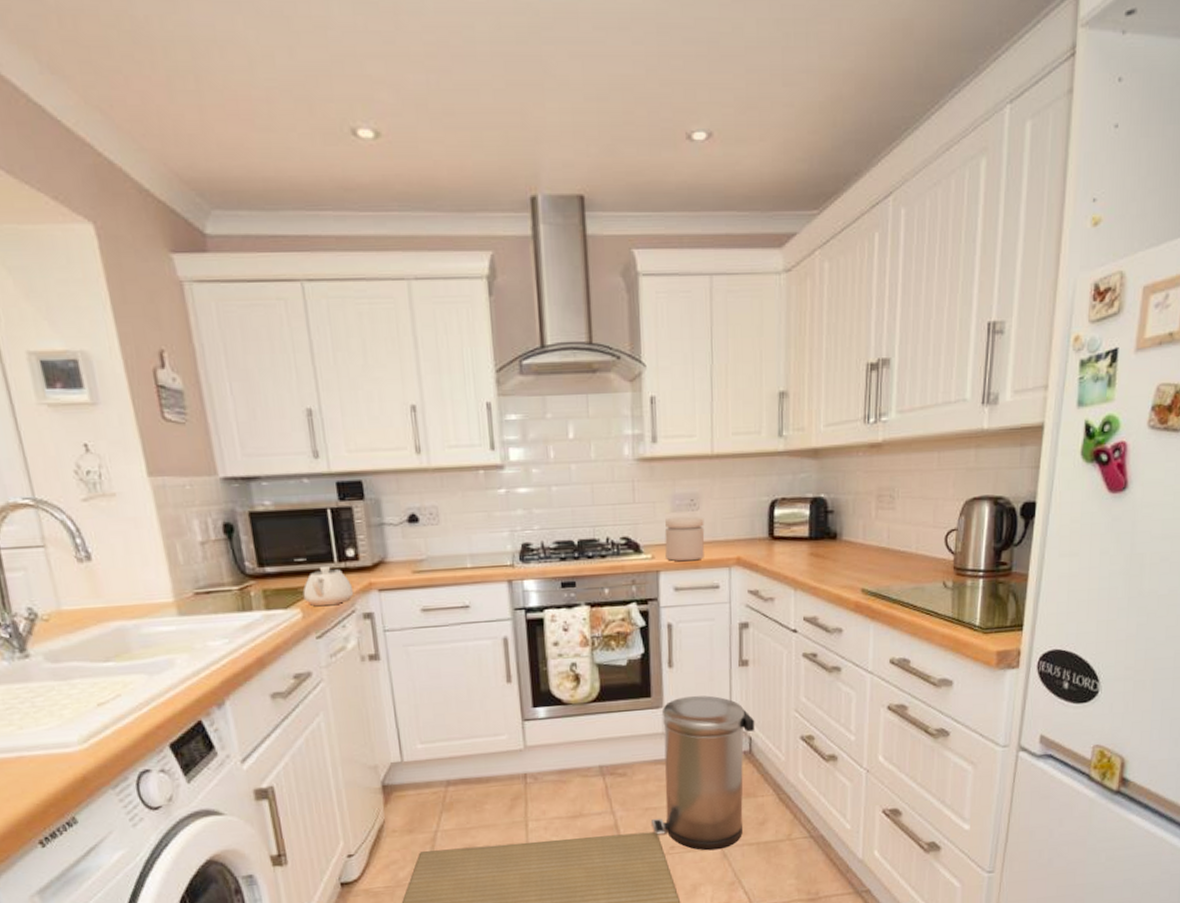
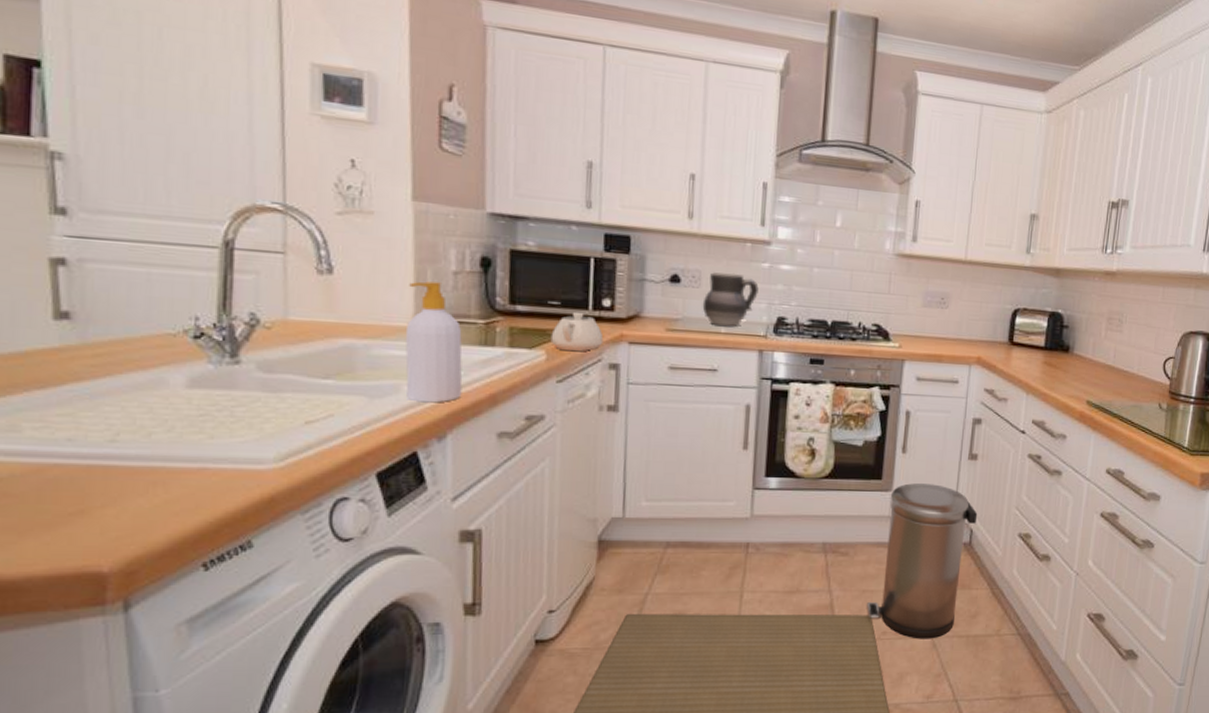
soap bottle: none [162,555,231,674] -> present [405,281,463,403]
ceramic jug: none [444,504,499,562] -> present [702,272,759,327]
jar: present [664,516,705,562] -> none [912,311,952,355]

